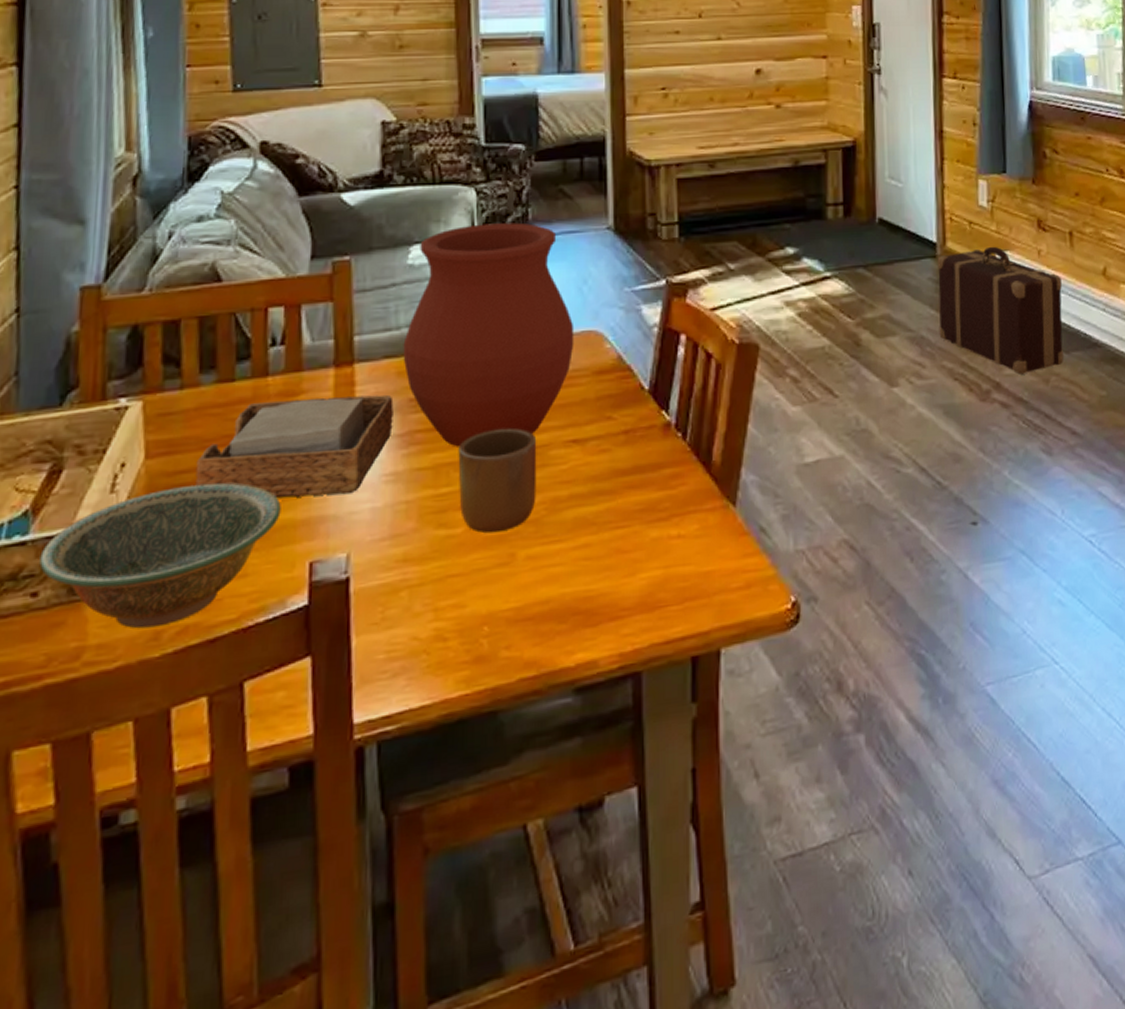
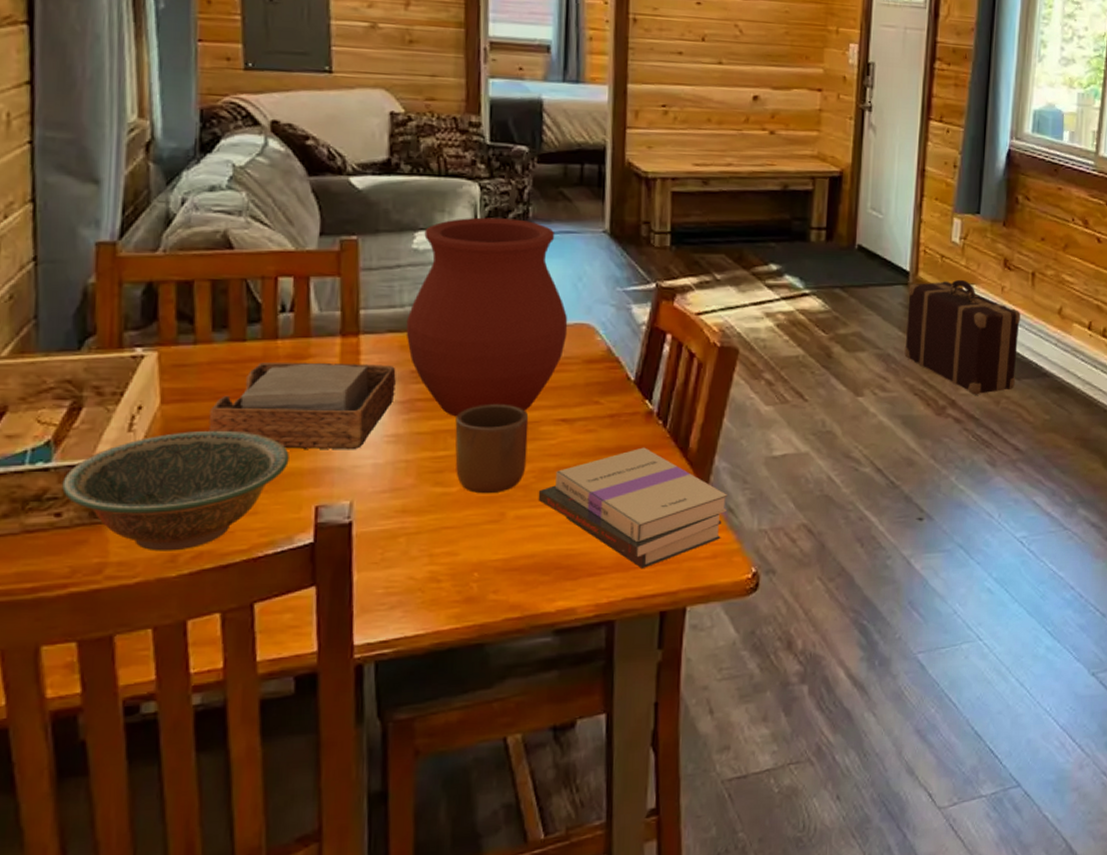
books: none [550,465,759,607] -> present [538,447,728,568]

